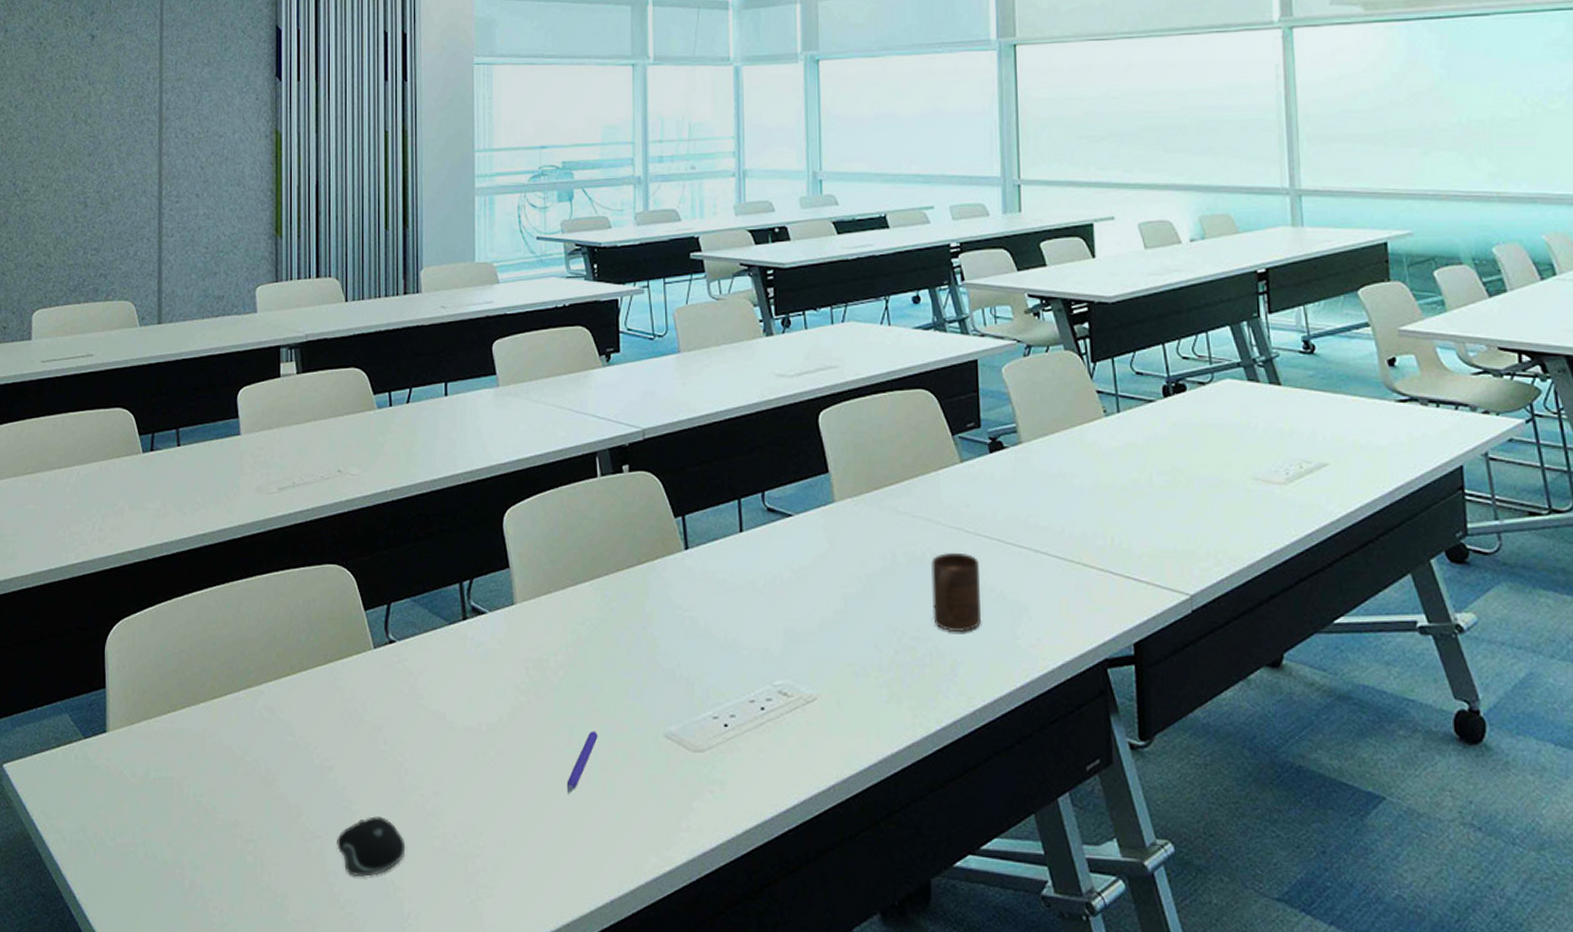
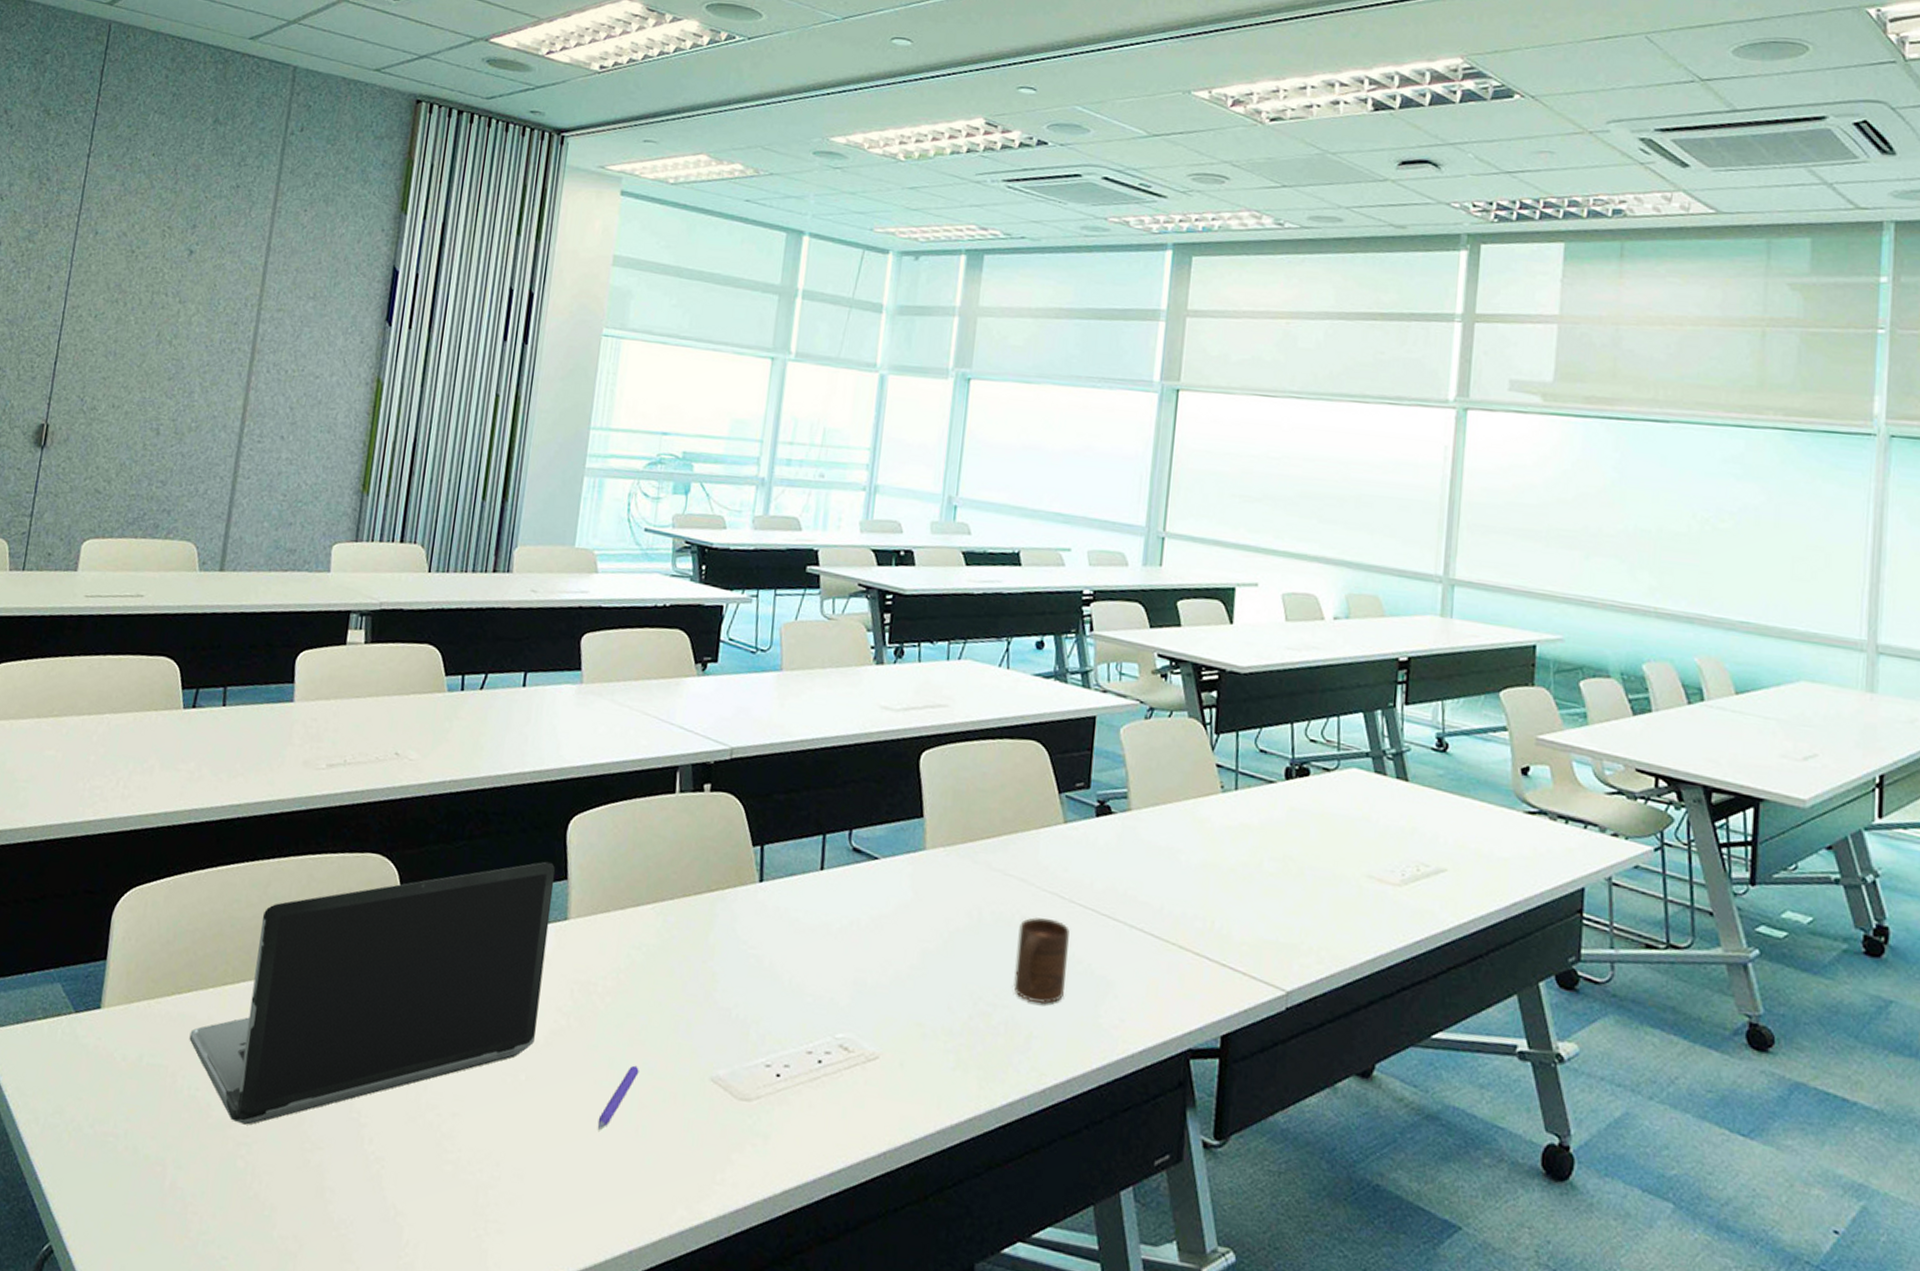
laptop computer: none [189,553,500,823] -> present [189,861,556,1125]
computer mouse: present [337,816,404,877] -> none [338,1132,413,1198]

